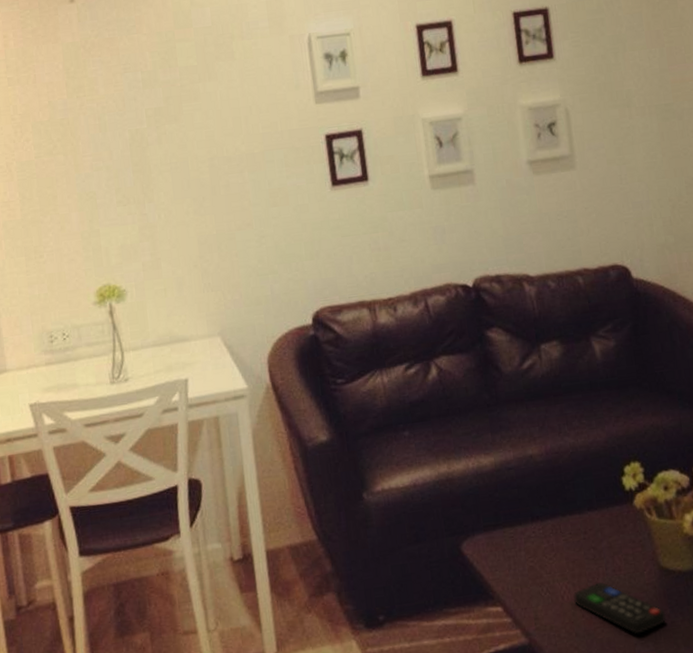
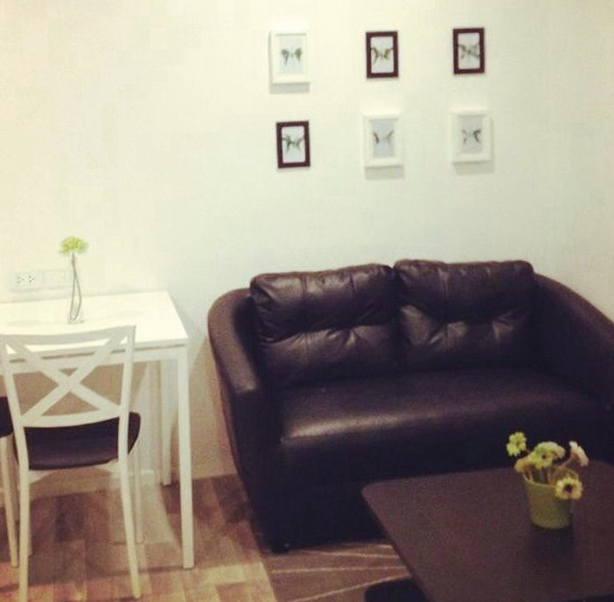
remote control: present [573,582,667,635] -> none [455,531,533,579]

